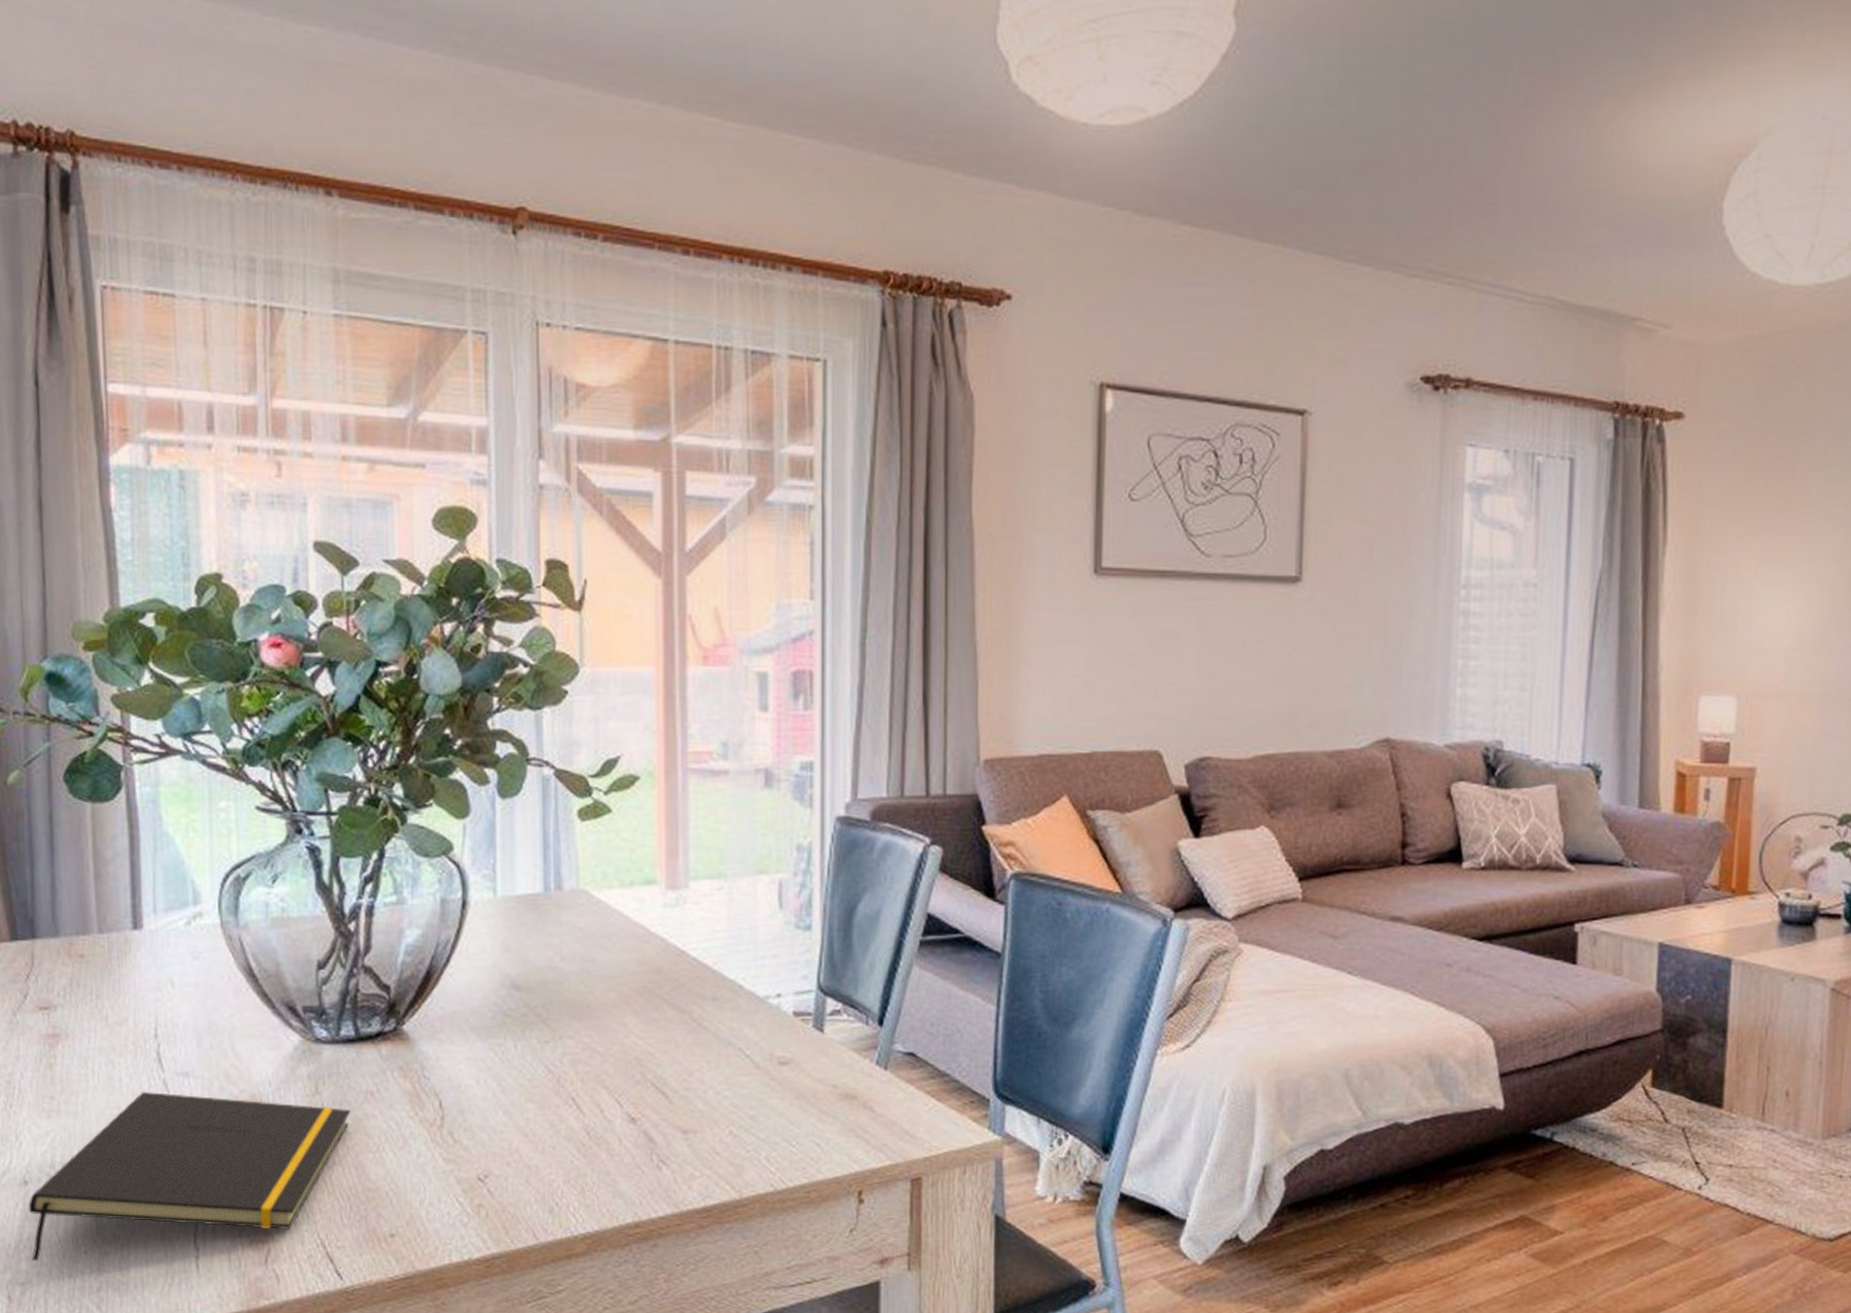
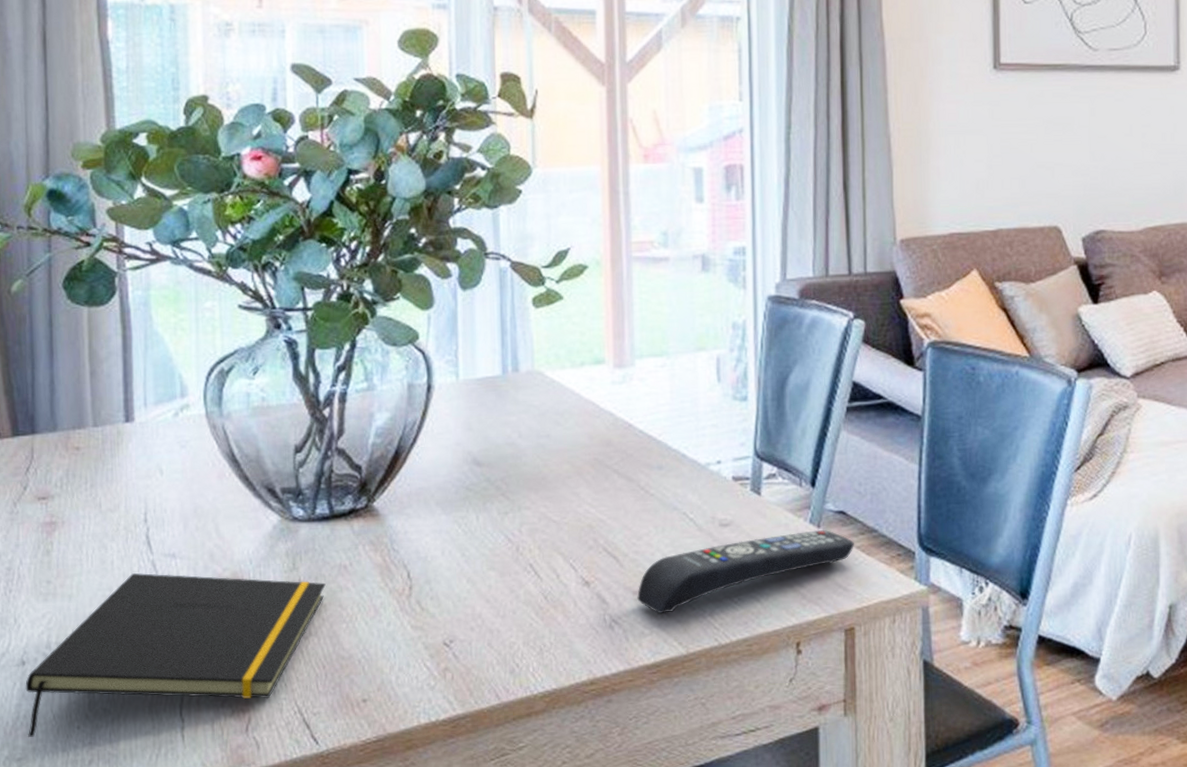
remote control: none [687,1071,924,1155] -> present [637,529,854,613]

